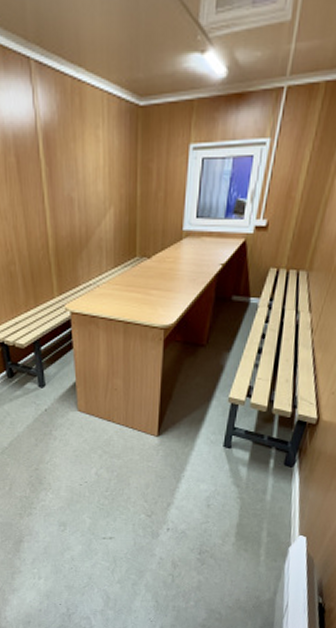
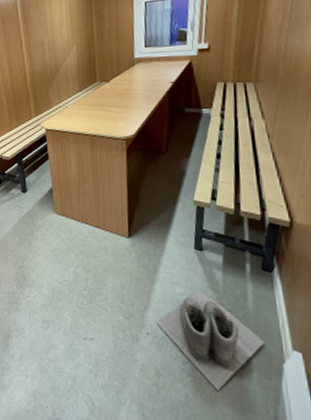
boots: none [177,486,276,574] -> present [156,290,265,391]

